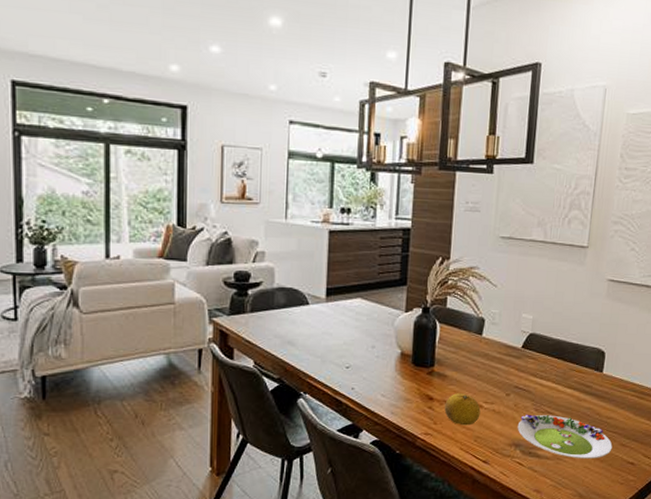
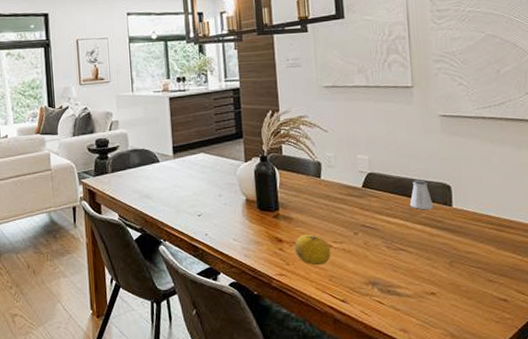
salad plate: present [517,414,613,459] -> none [371,252,479,296]
saltshaker: none [564,344,586,375] -> present [409,179,434,210]

